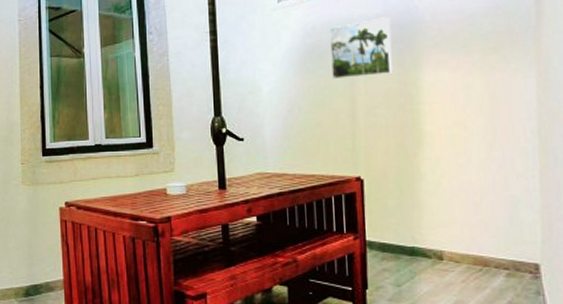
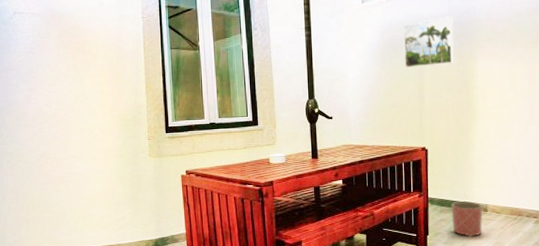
planter: none [396,246,438,294] -> present [451,201,483,238]

